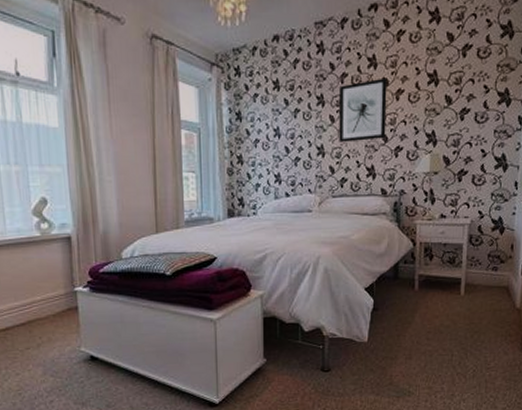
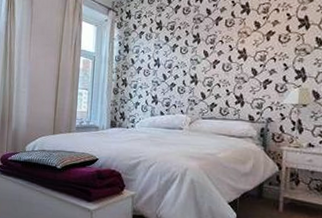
wall art: present [339,77,387,143] -> none [211,21,259,74]

